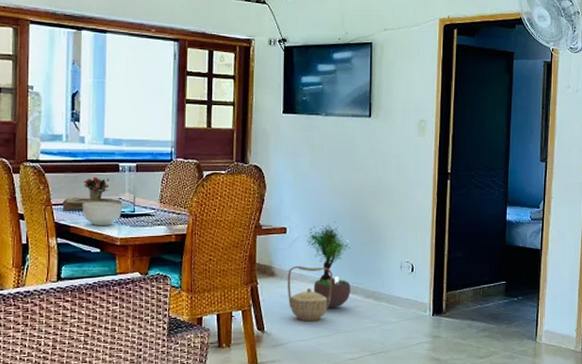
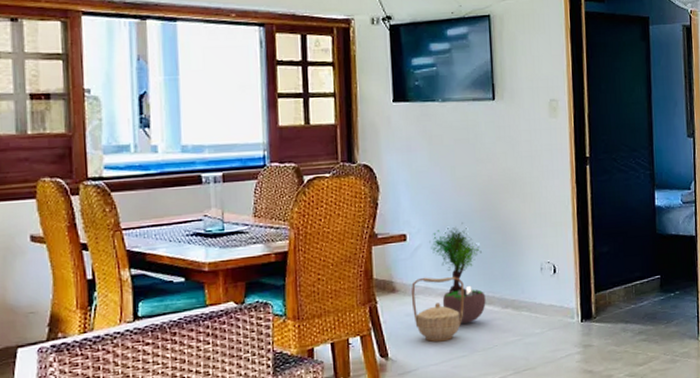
flower arrangement: present [62,176,122,211] -> none [134,191,208,236]
bowl: present [82,202,123,227] -> none [158,220,209,251]

